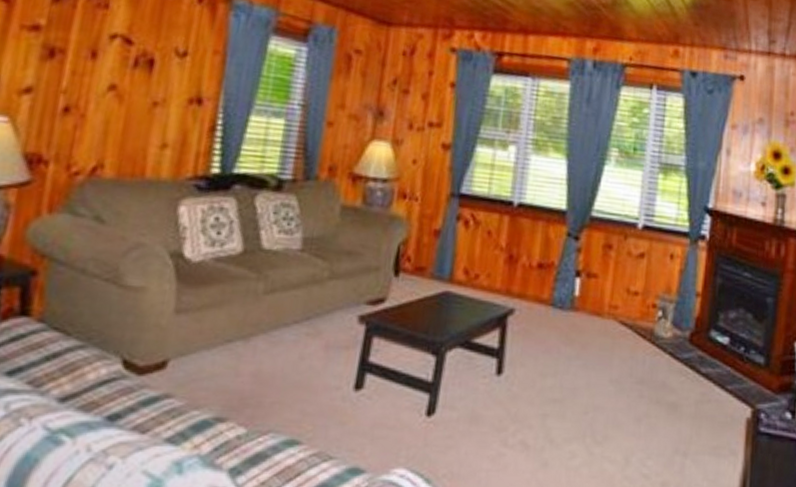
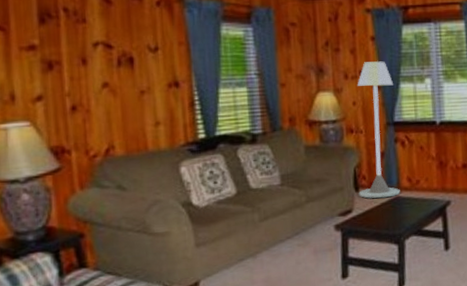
floor lamp: none [398,112,468,291] -> present [357,61,400,199]

